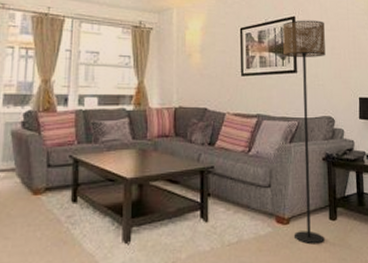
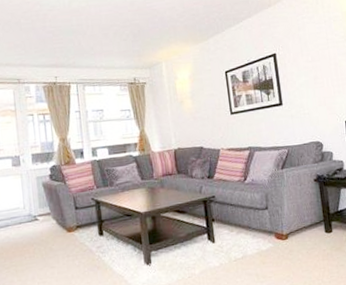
floor lamp: present [283,20,326,244] -> none [265,53,322,255]

